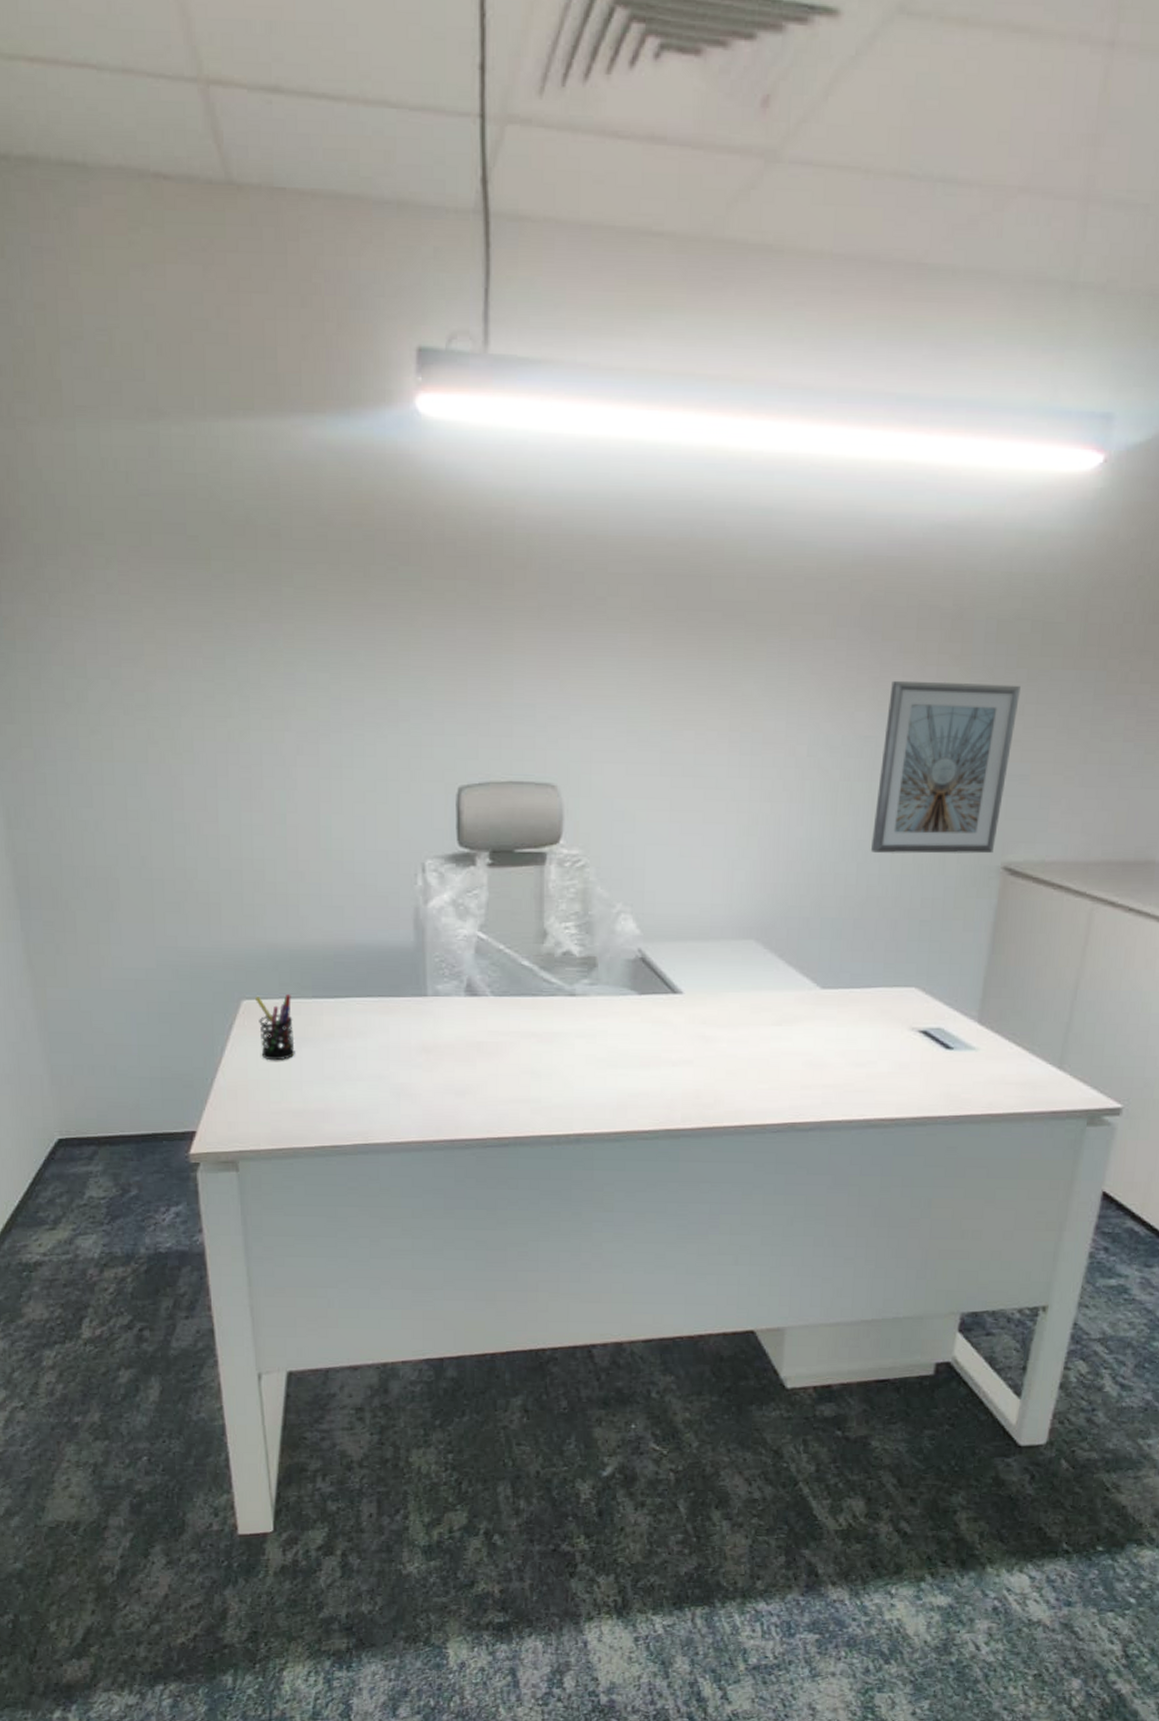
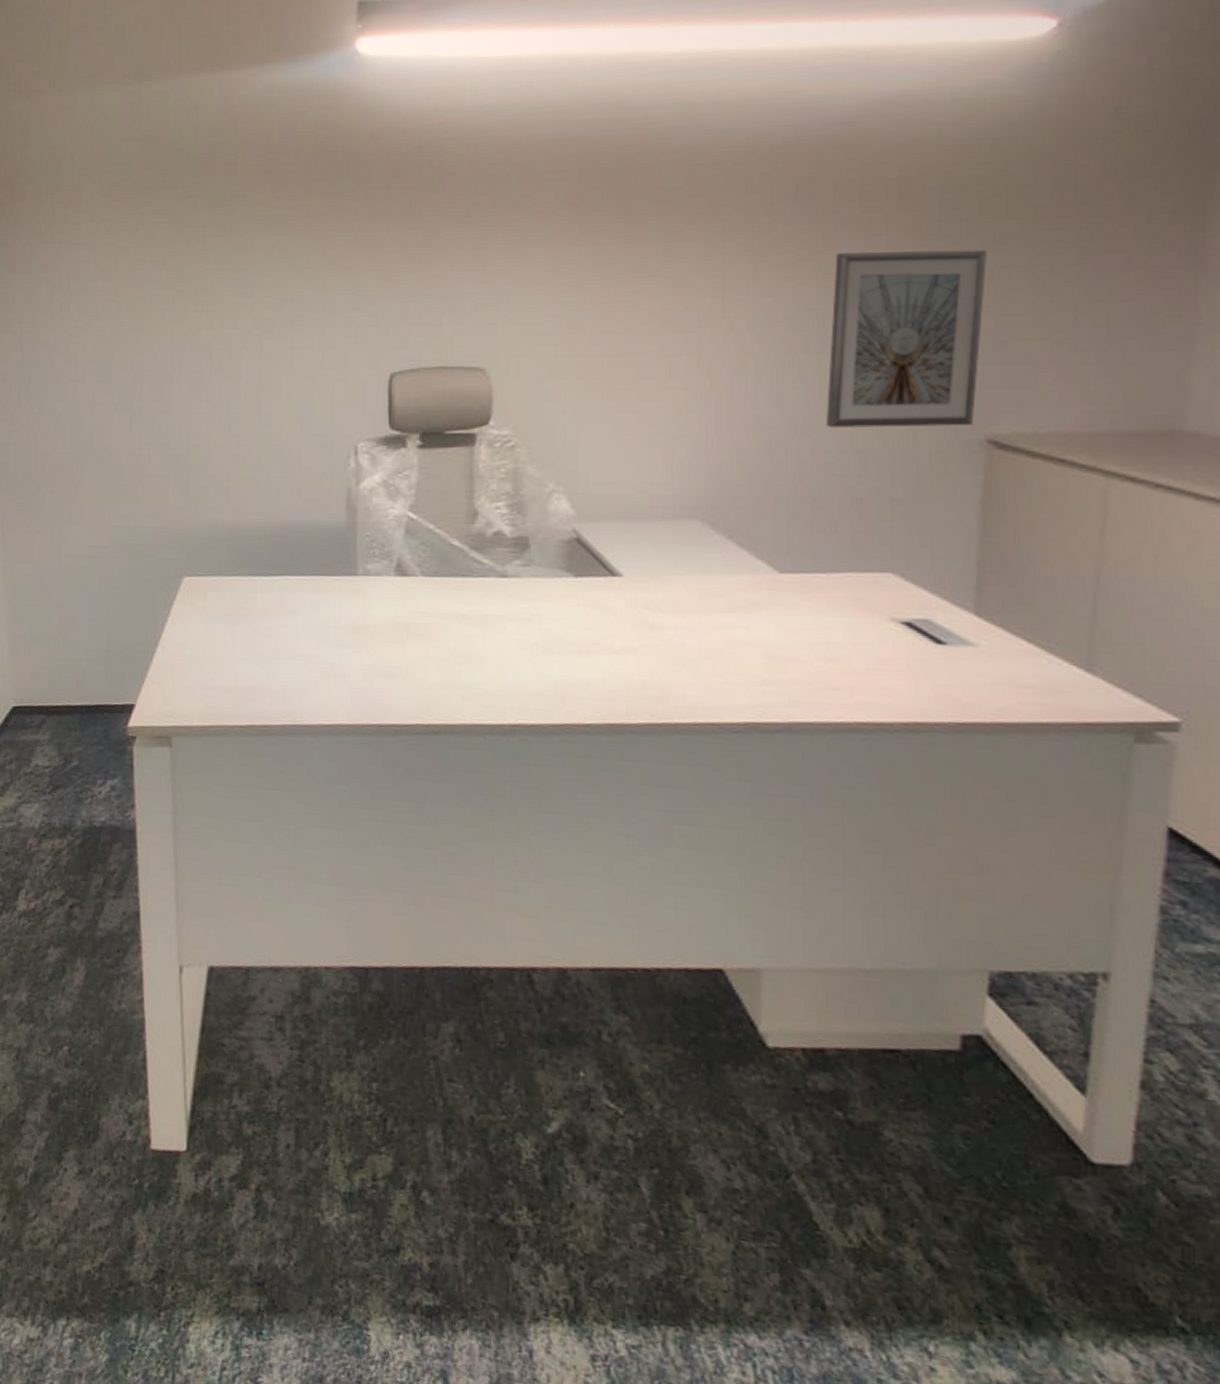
pen holder: present [255,995,295,1061] -> none [196,572,230,637]

